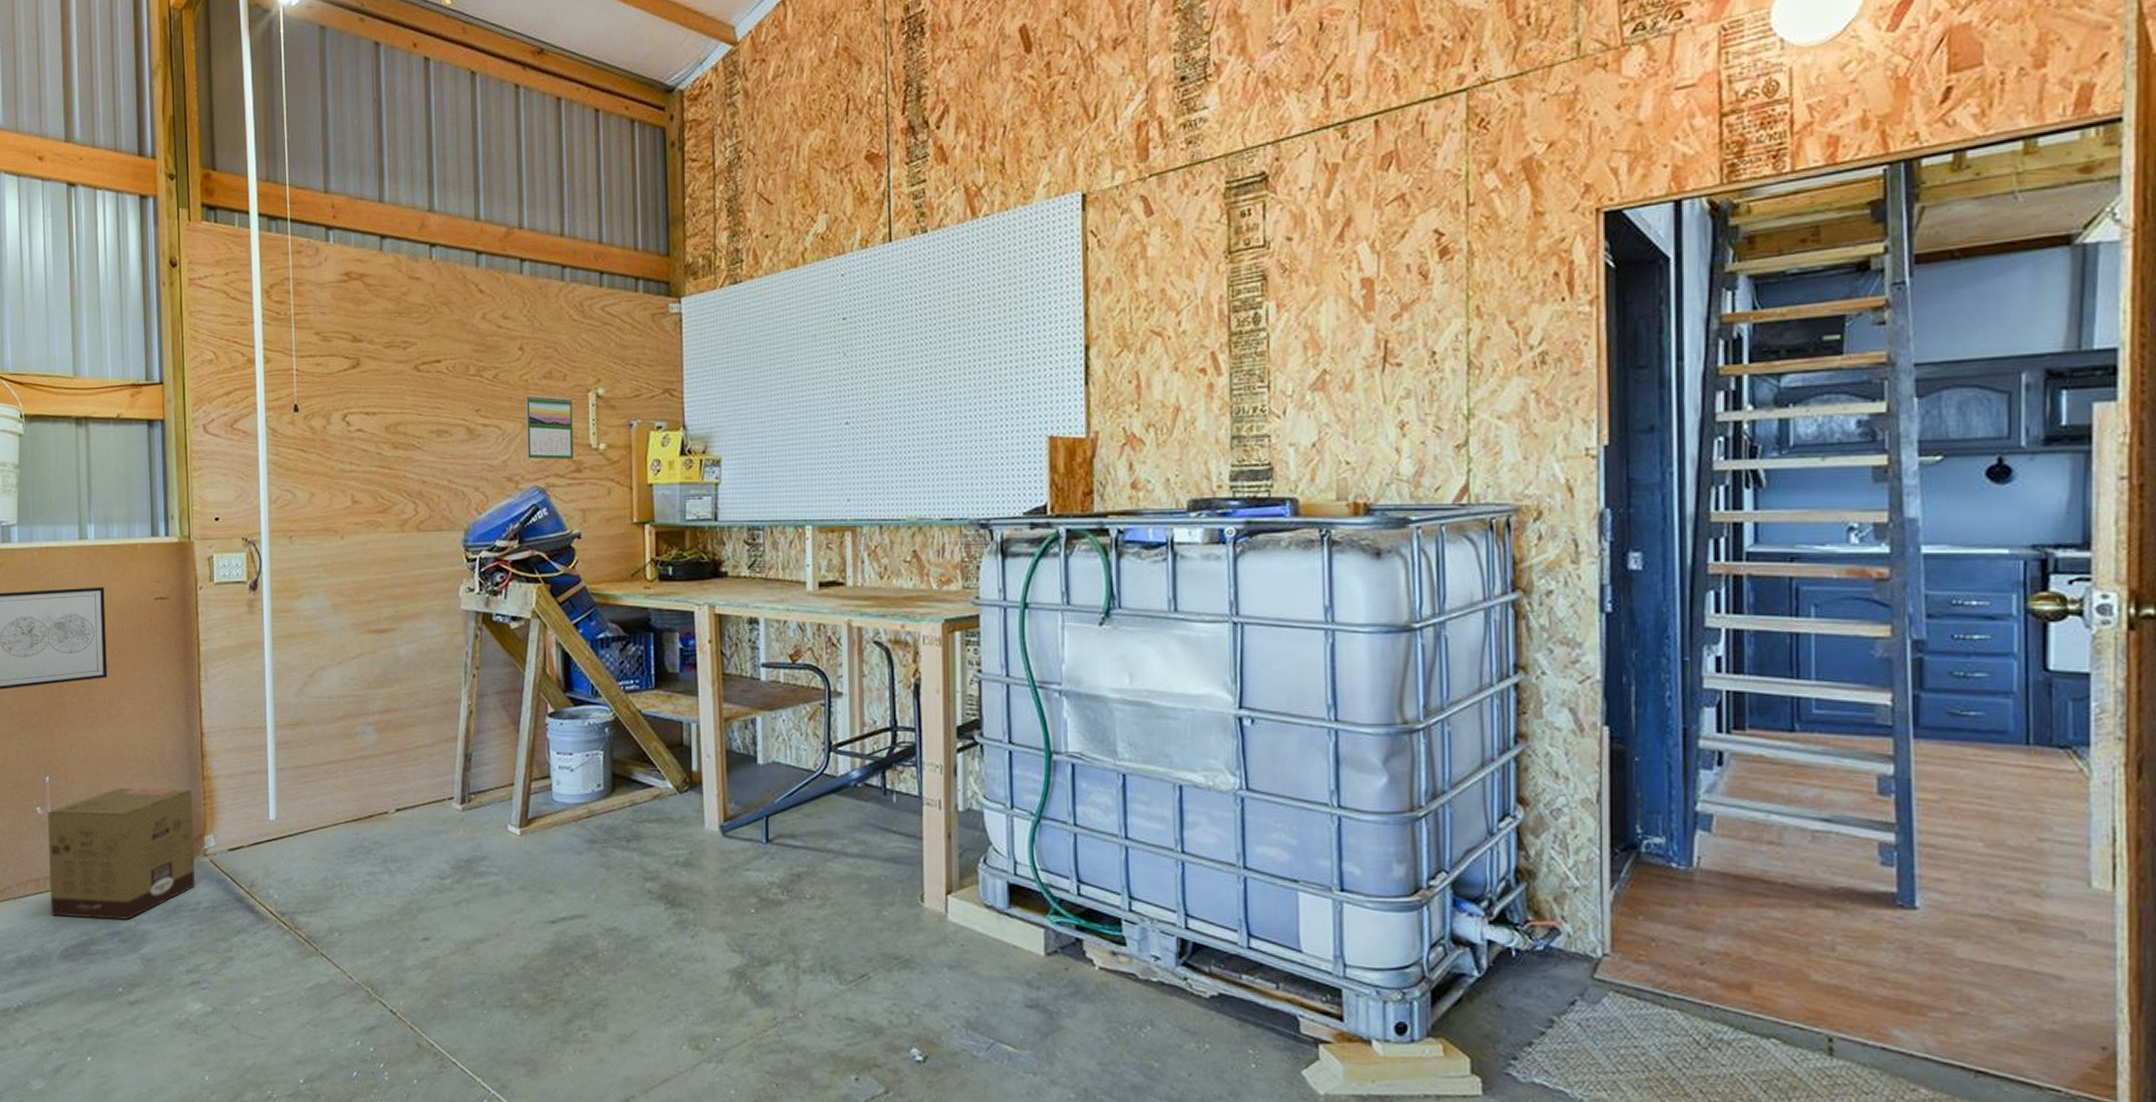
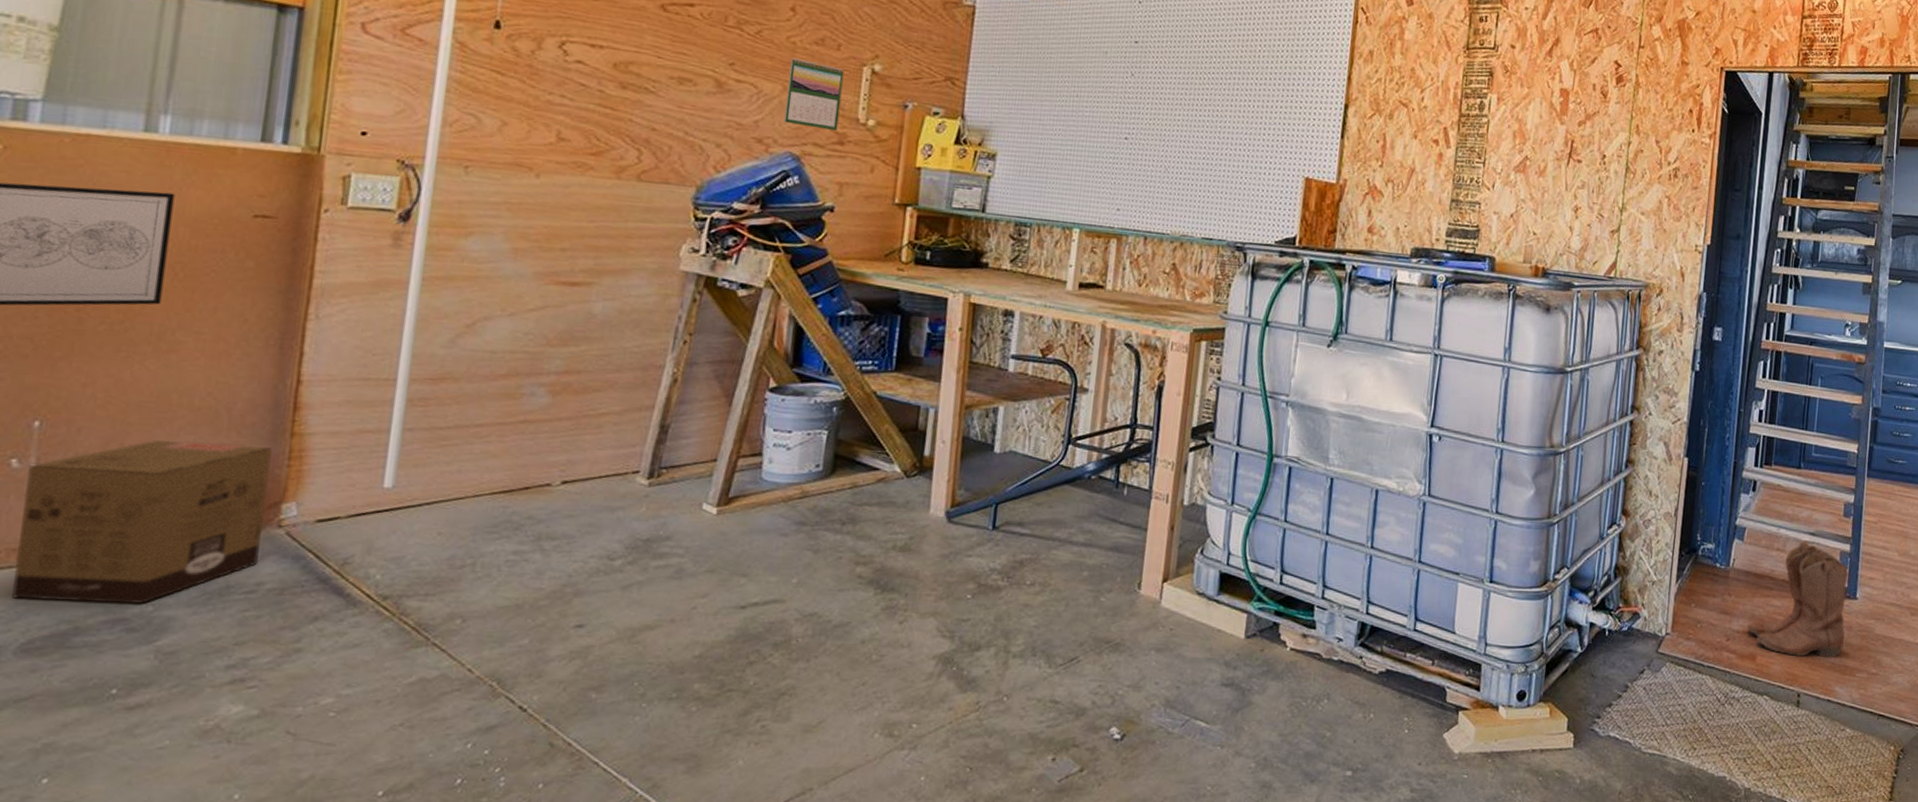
boots: none [1730,829,1902,990] -> present [1746,540,1849,658]

